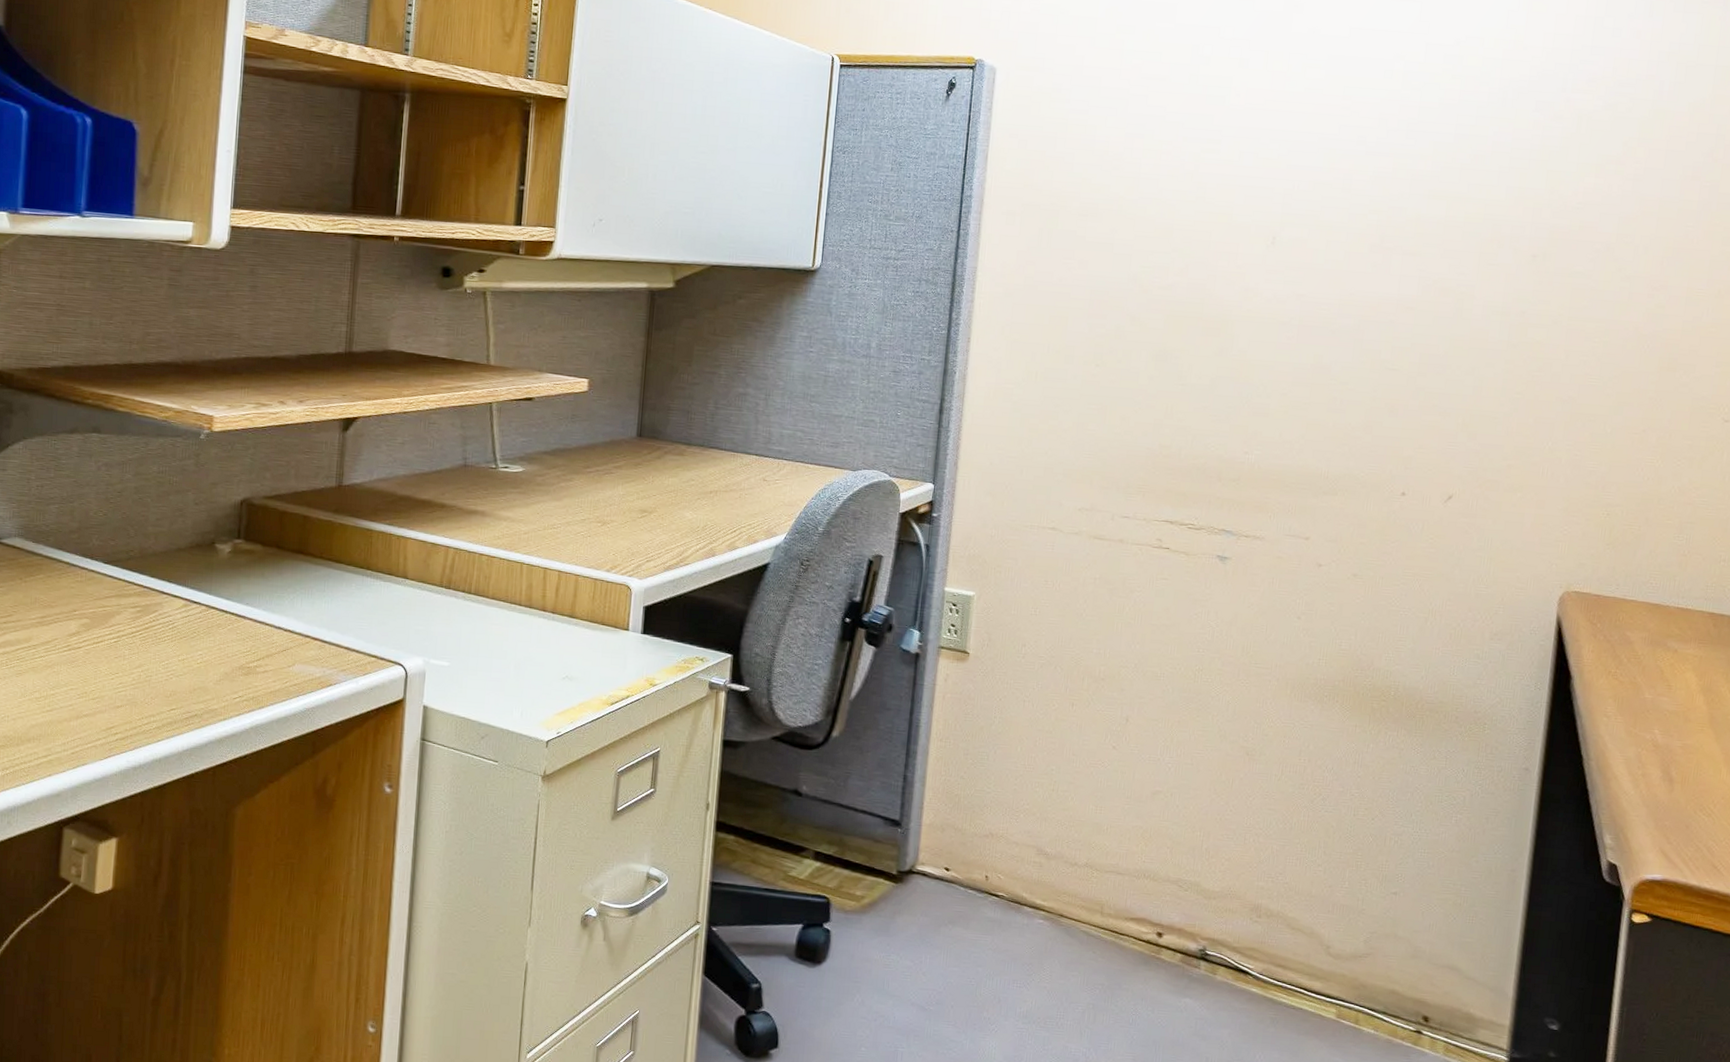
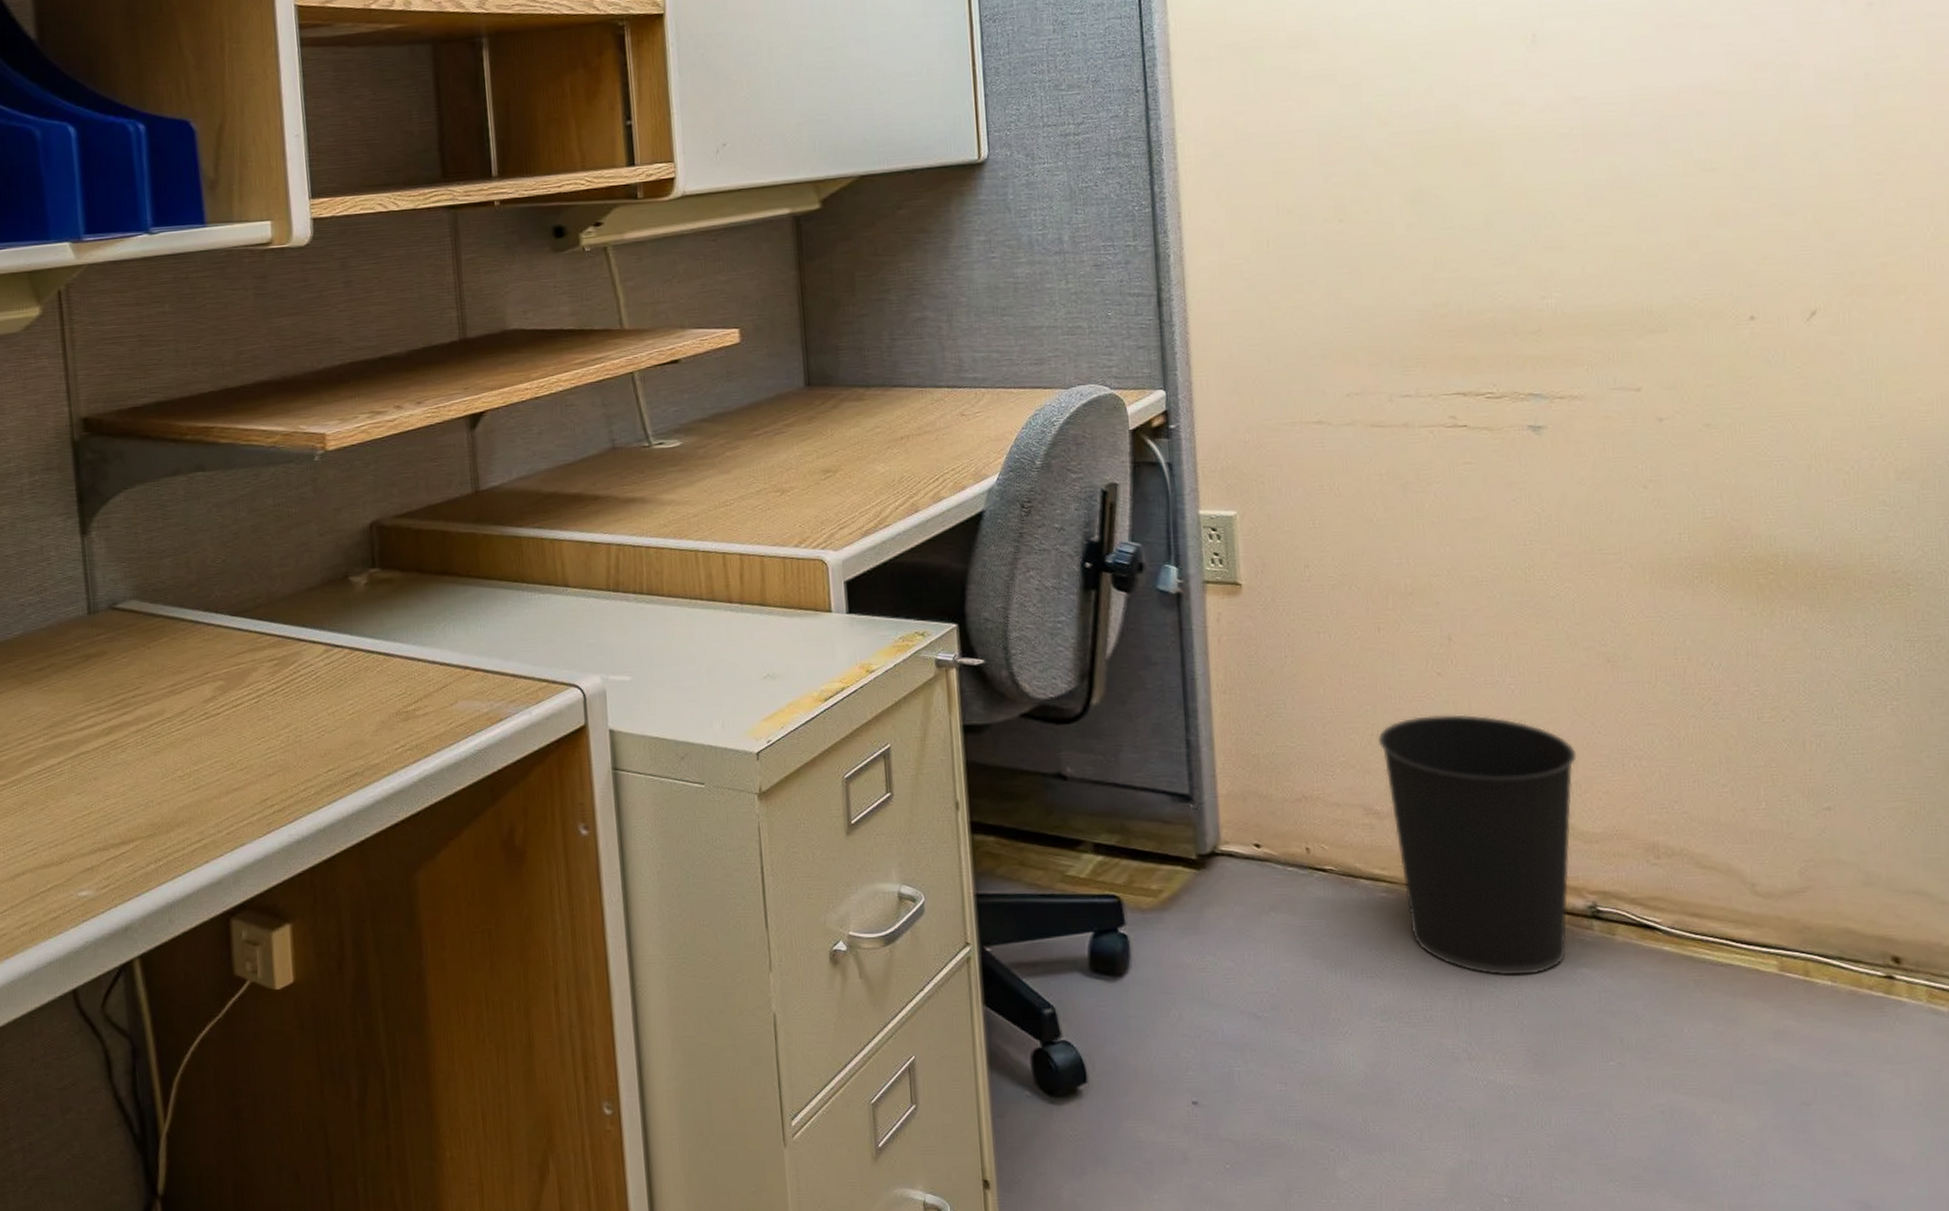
wastebasket: none [1056,779,1211,1000] -> present [1378,714,1577,976]

